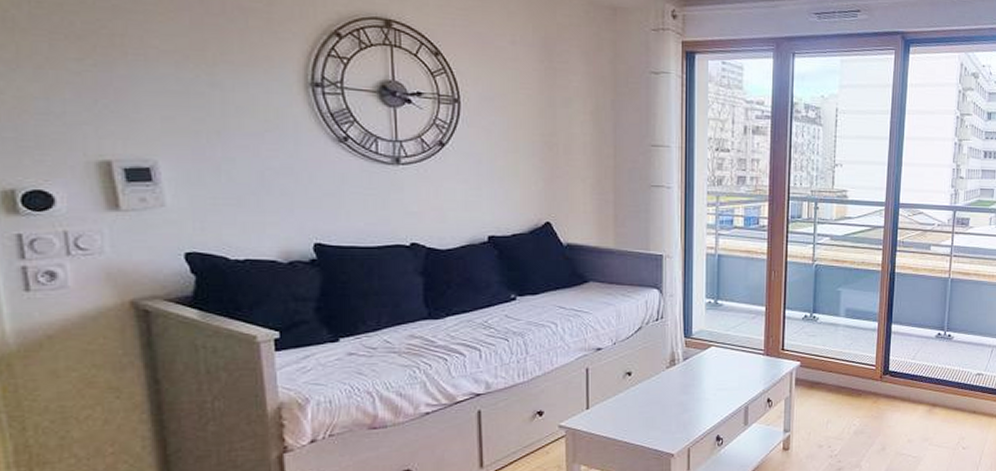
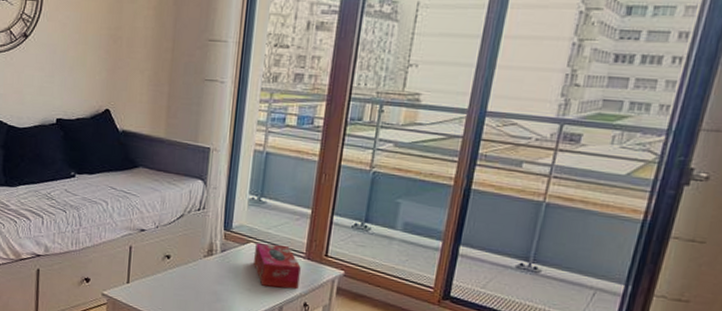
tissue box: none [717,346,761,388] -> present [254,243,301,290]

